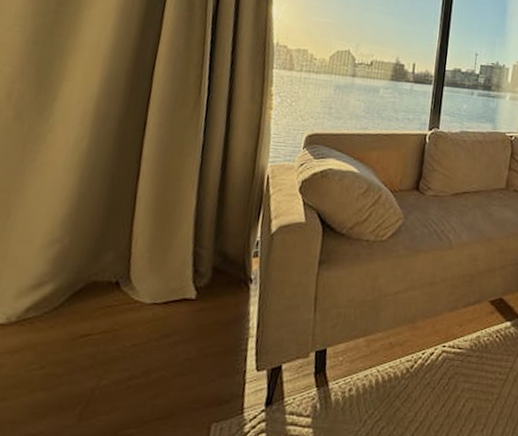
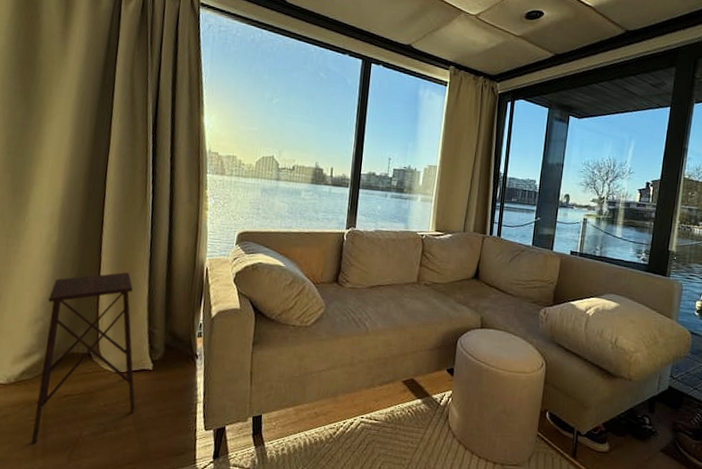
side table: none [31,181,178,401] -> present [31,272,136,445]

